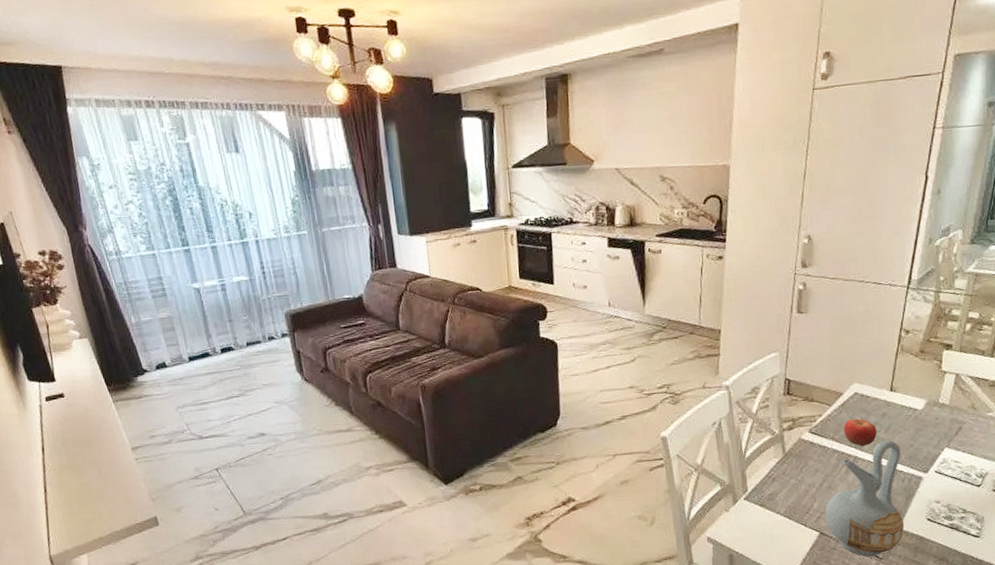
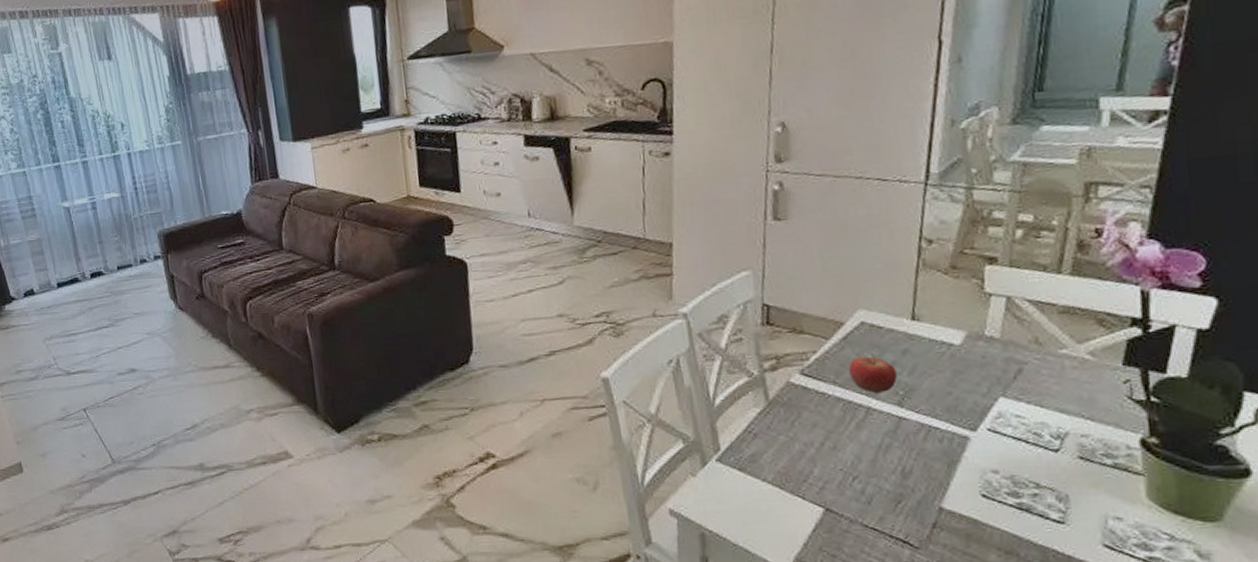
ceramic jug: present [825,440,904,557] -> none [830,385,948,545]

